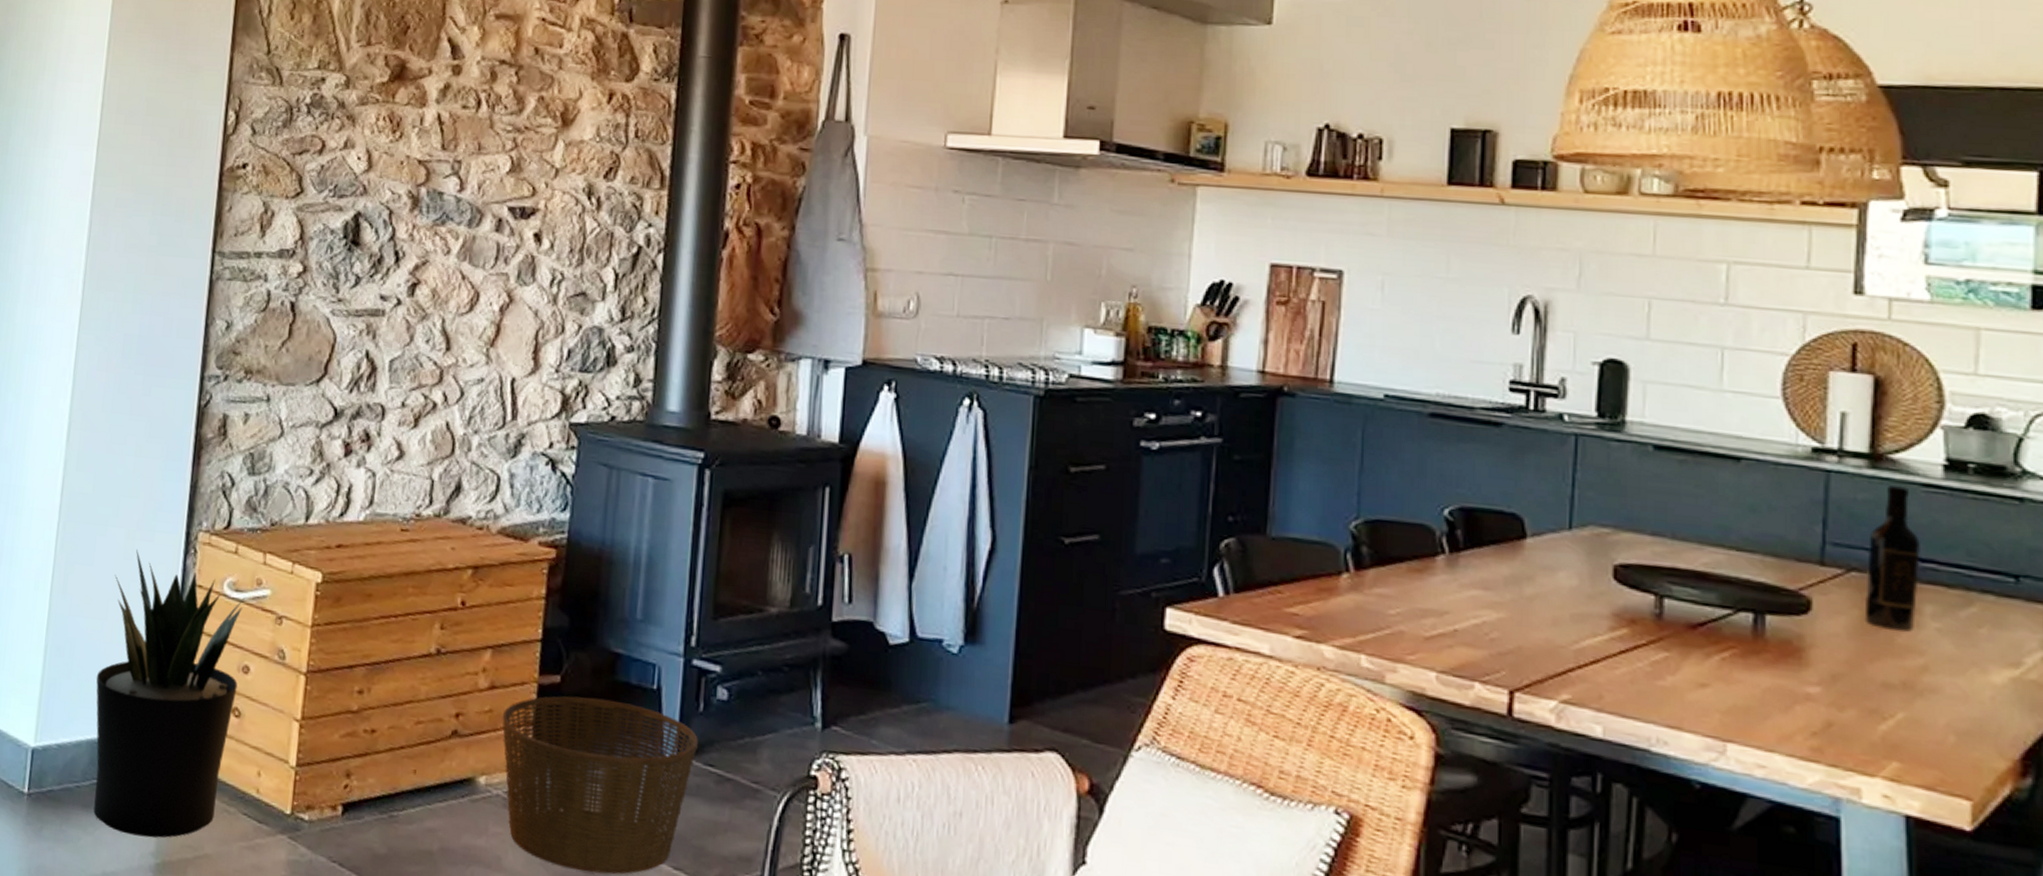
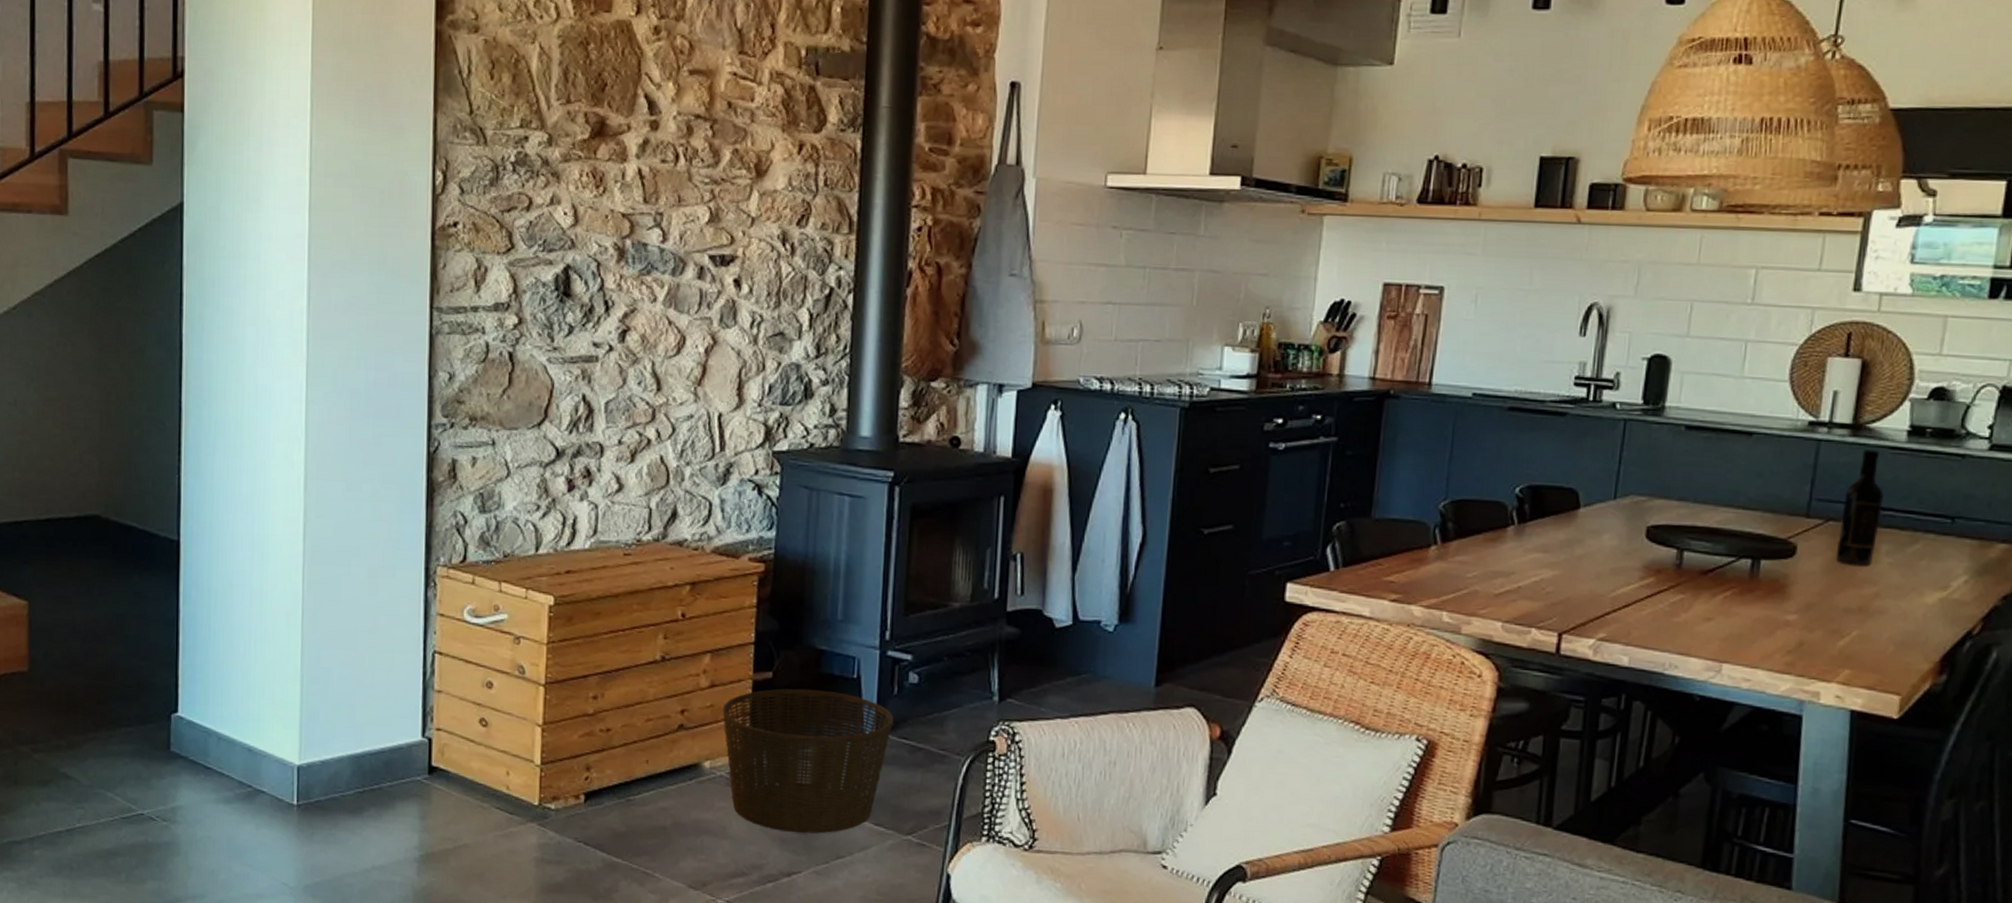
planter: present [93,550,245,838] -> none [351,586,484,834]

